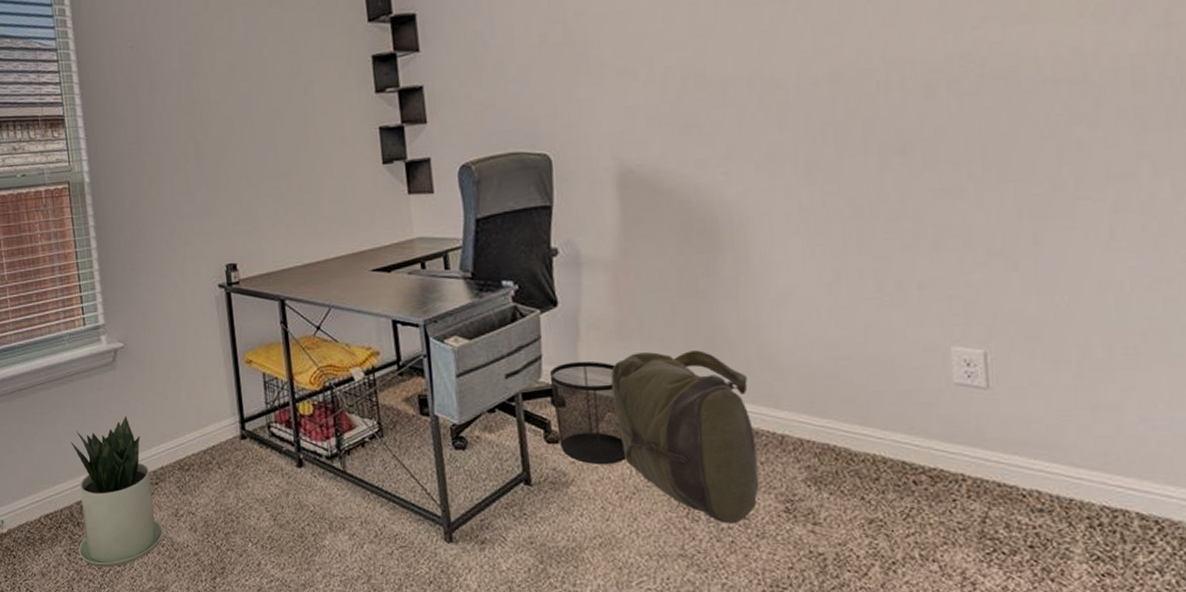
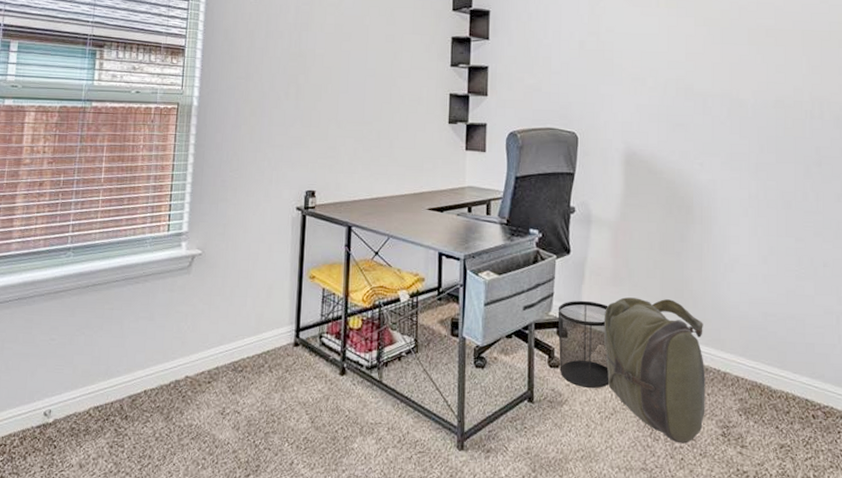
planter: present [71,416,164,568] -> none [121,317,208,461]

